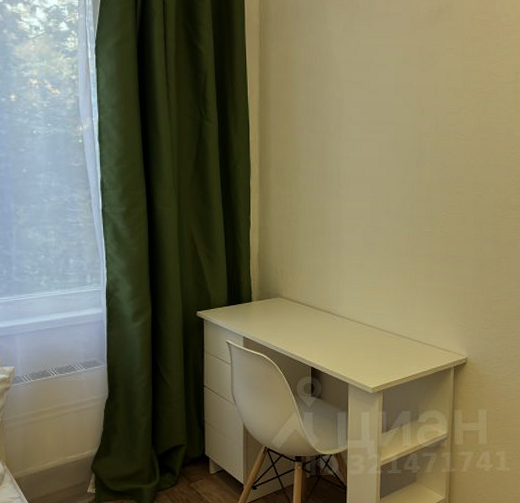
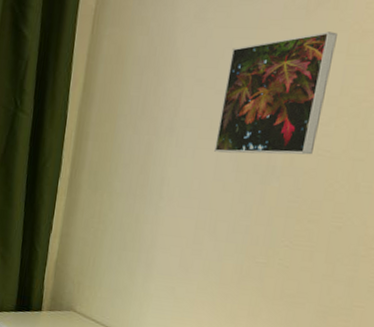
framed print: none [376,38,454,143] -> present [214,31,337,155]

